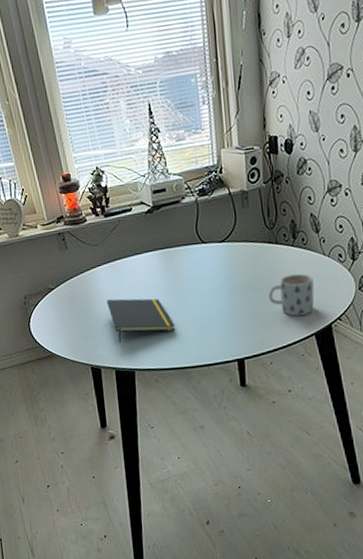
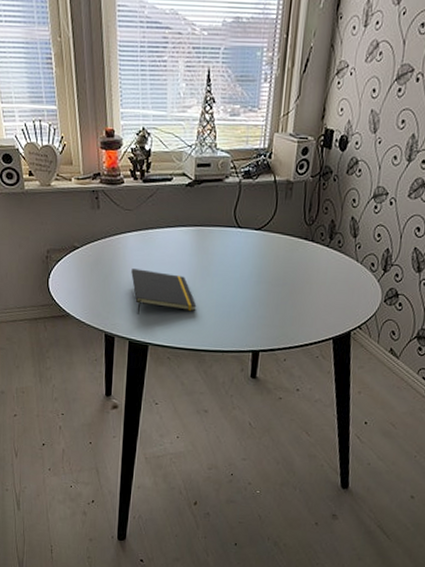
mug: present [268,274,315,317] -> none [294,275,342,319]

